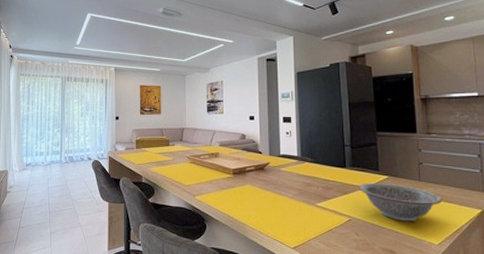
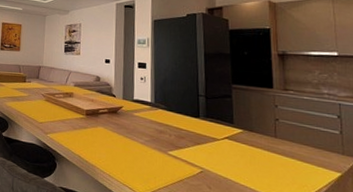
decorative bowl: present [358,182,442,222] -> none [212,135,299,180]

